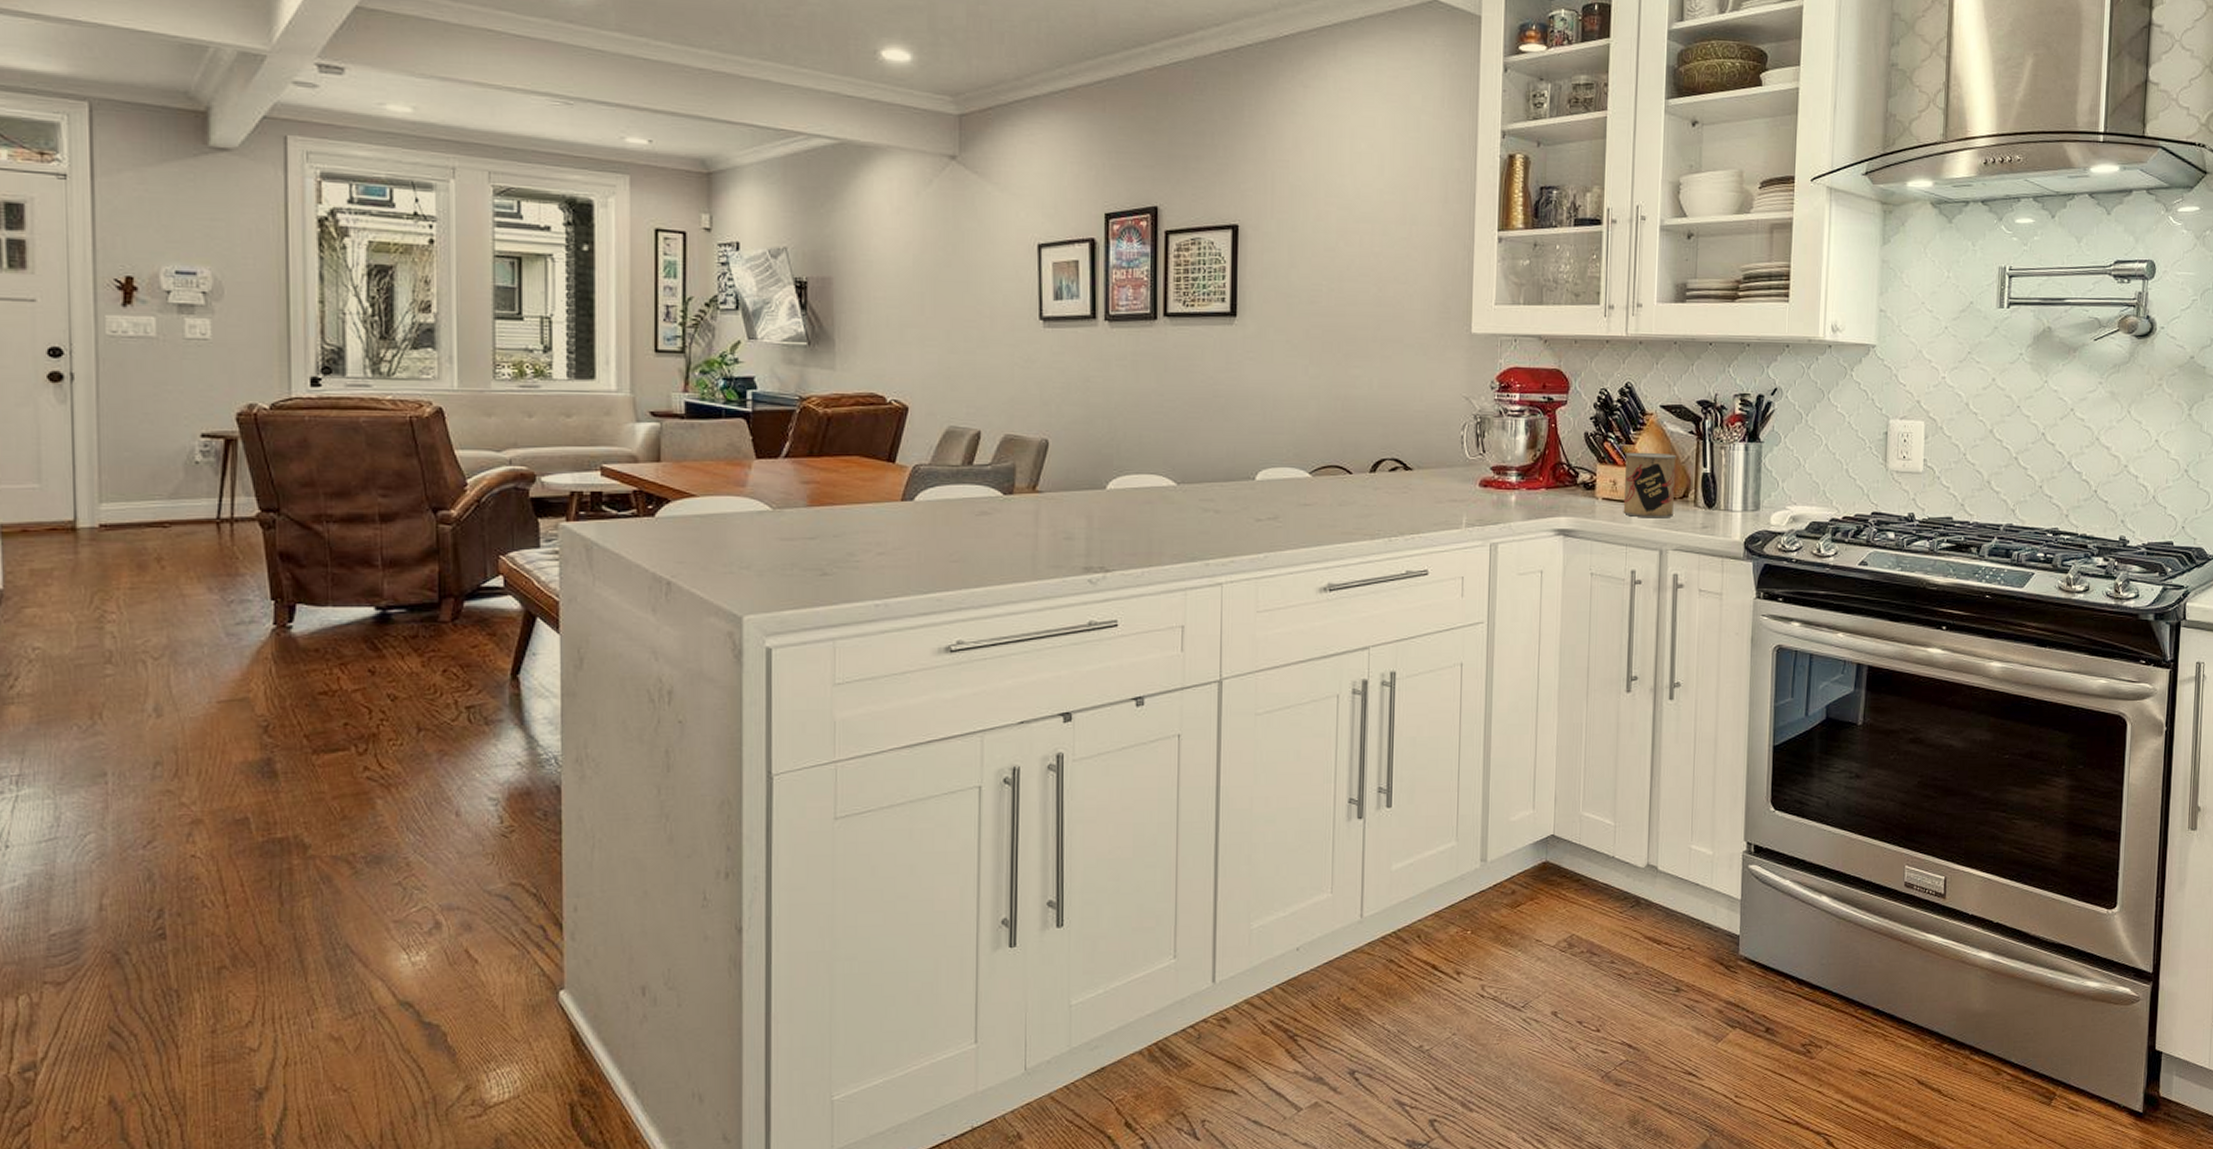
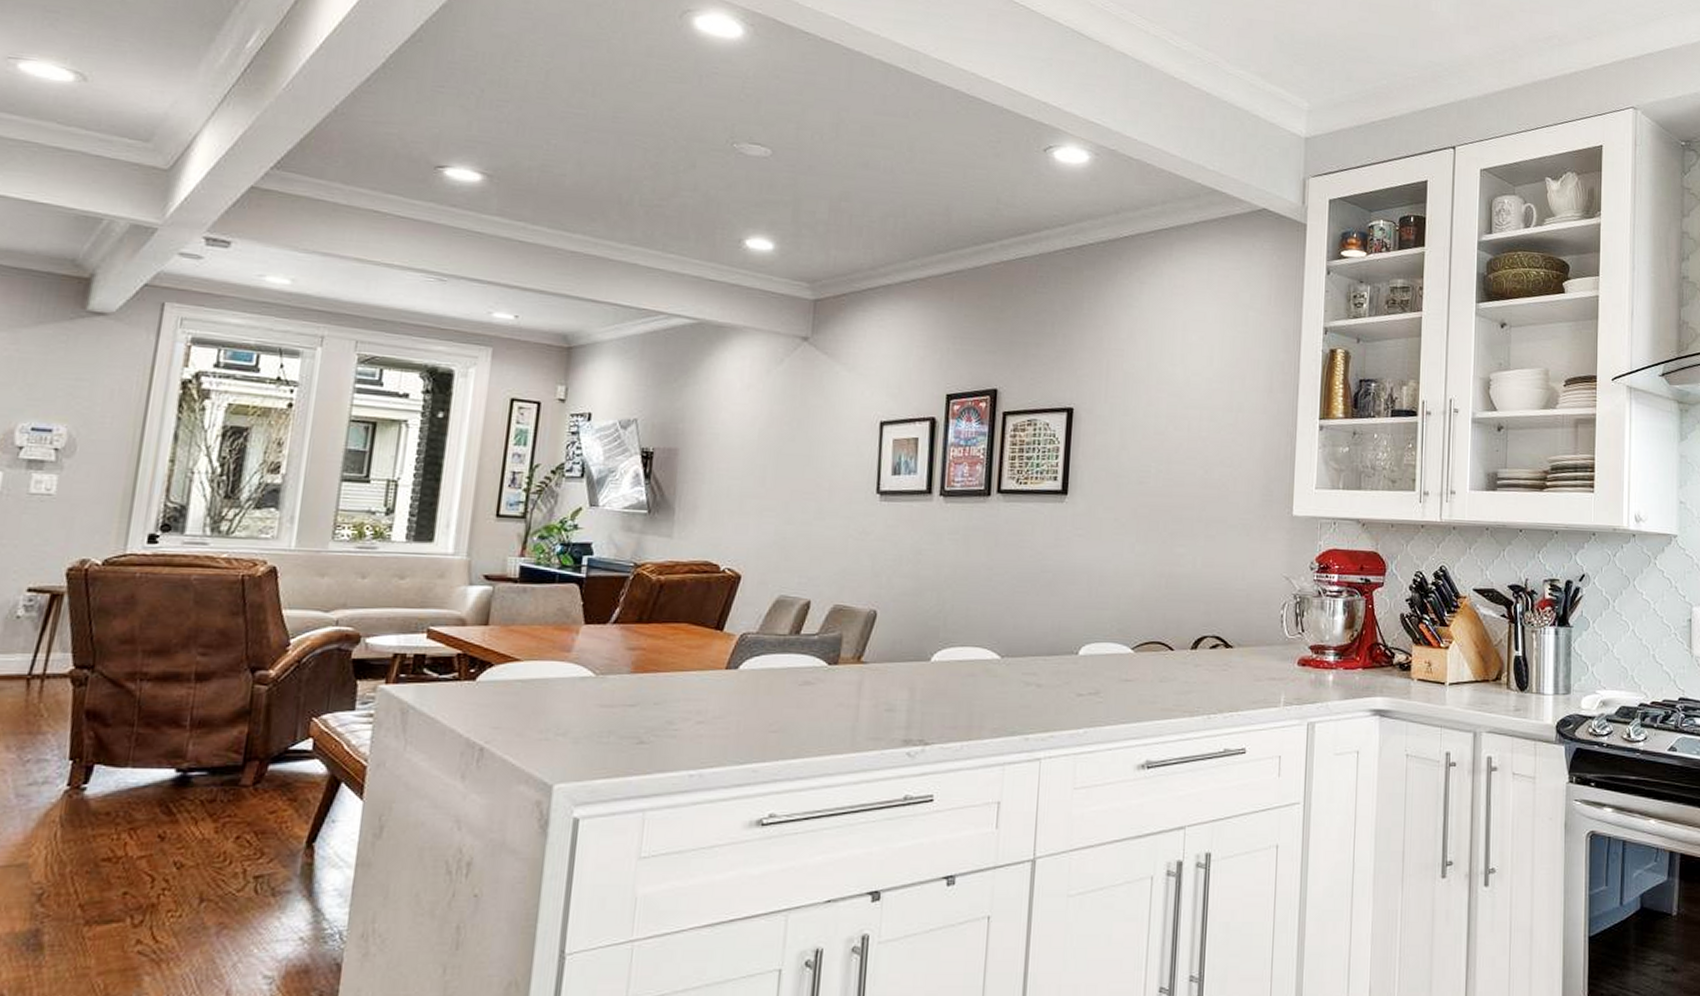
tin can: present [1623,452,1677,518] -> none [1438,634,1489,701]

